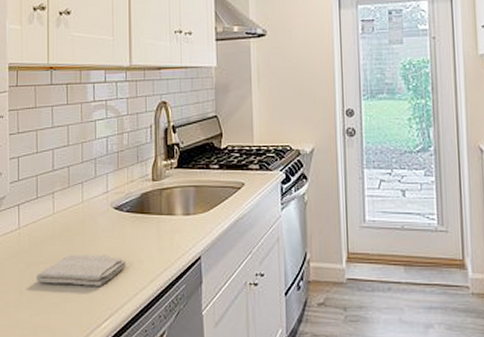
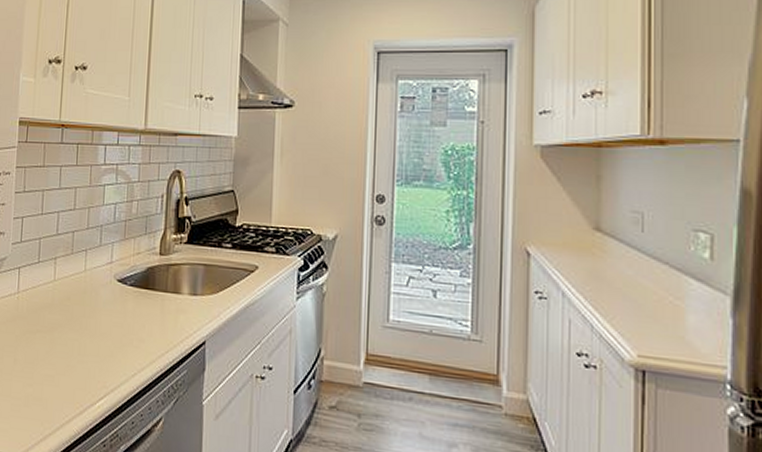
washcloth: present [36,255,127,286] -> none [31,325,127,362]

